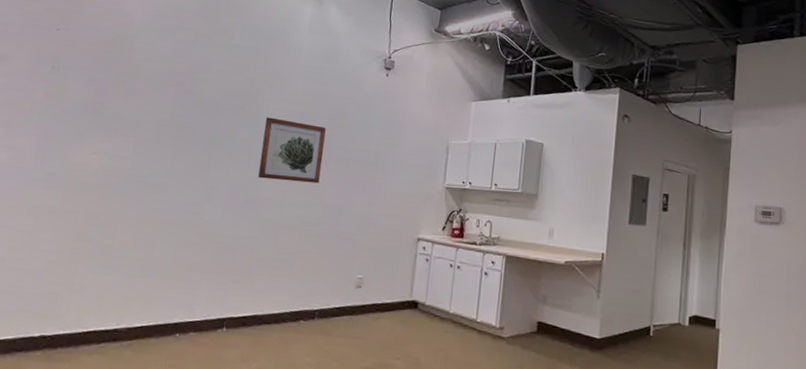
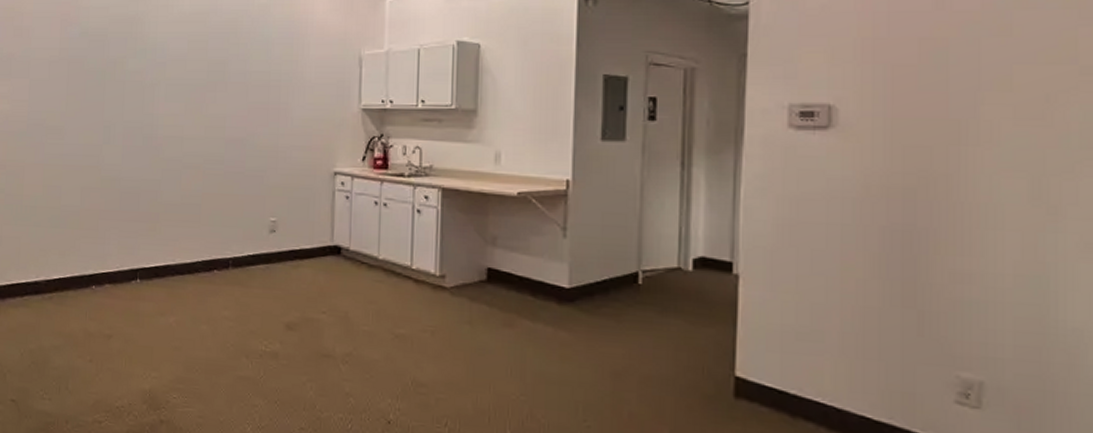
wall art: present [258,117,326,184] -> none [153,43,220,115]

